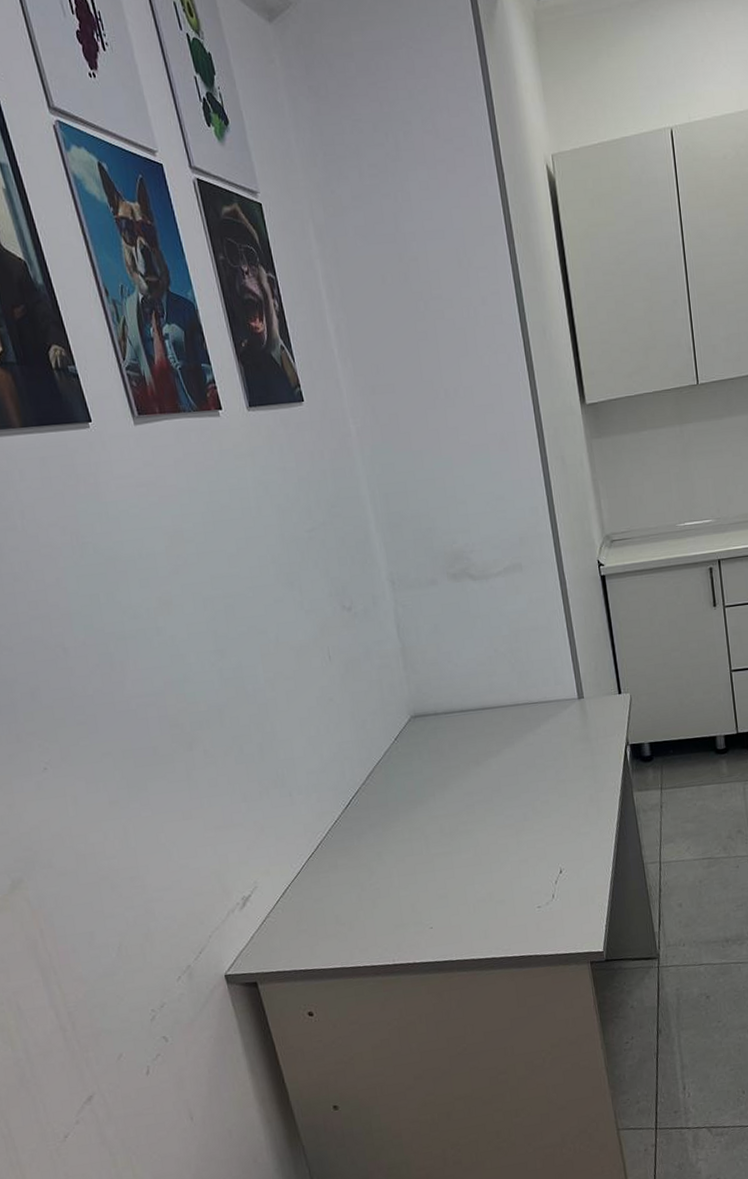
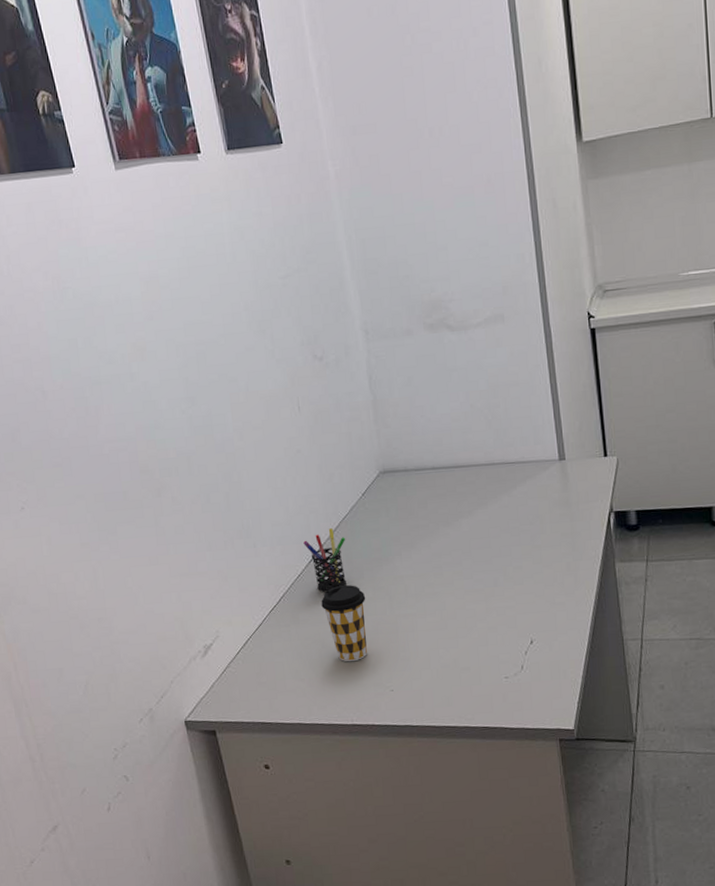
pen holder: none [339,773,384,836] -> present [303,528,347,592]
coffee cup: none [358,827,406,904] -> present [321,584,367,662]

